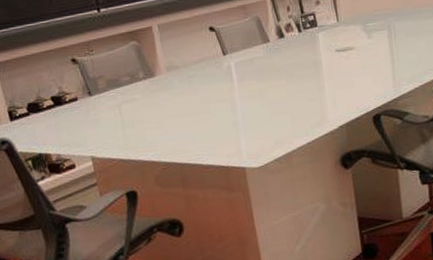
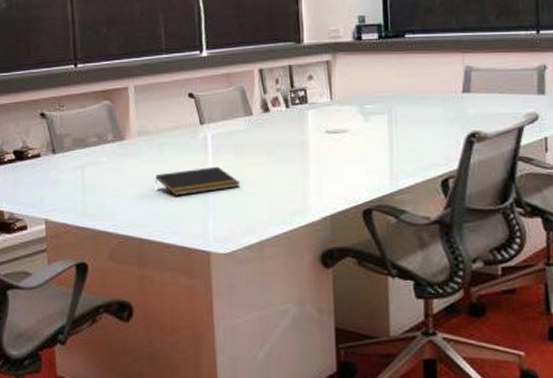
notepad: none [188,91,266,122] -> present [155,166,241,196]

